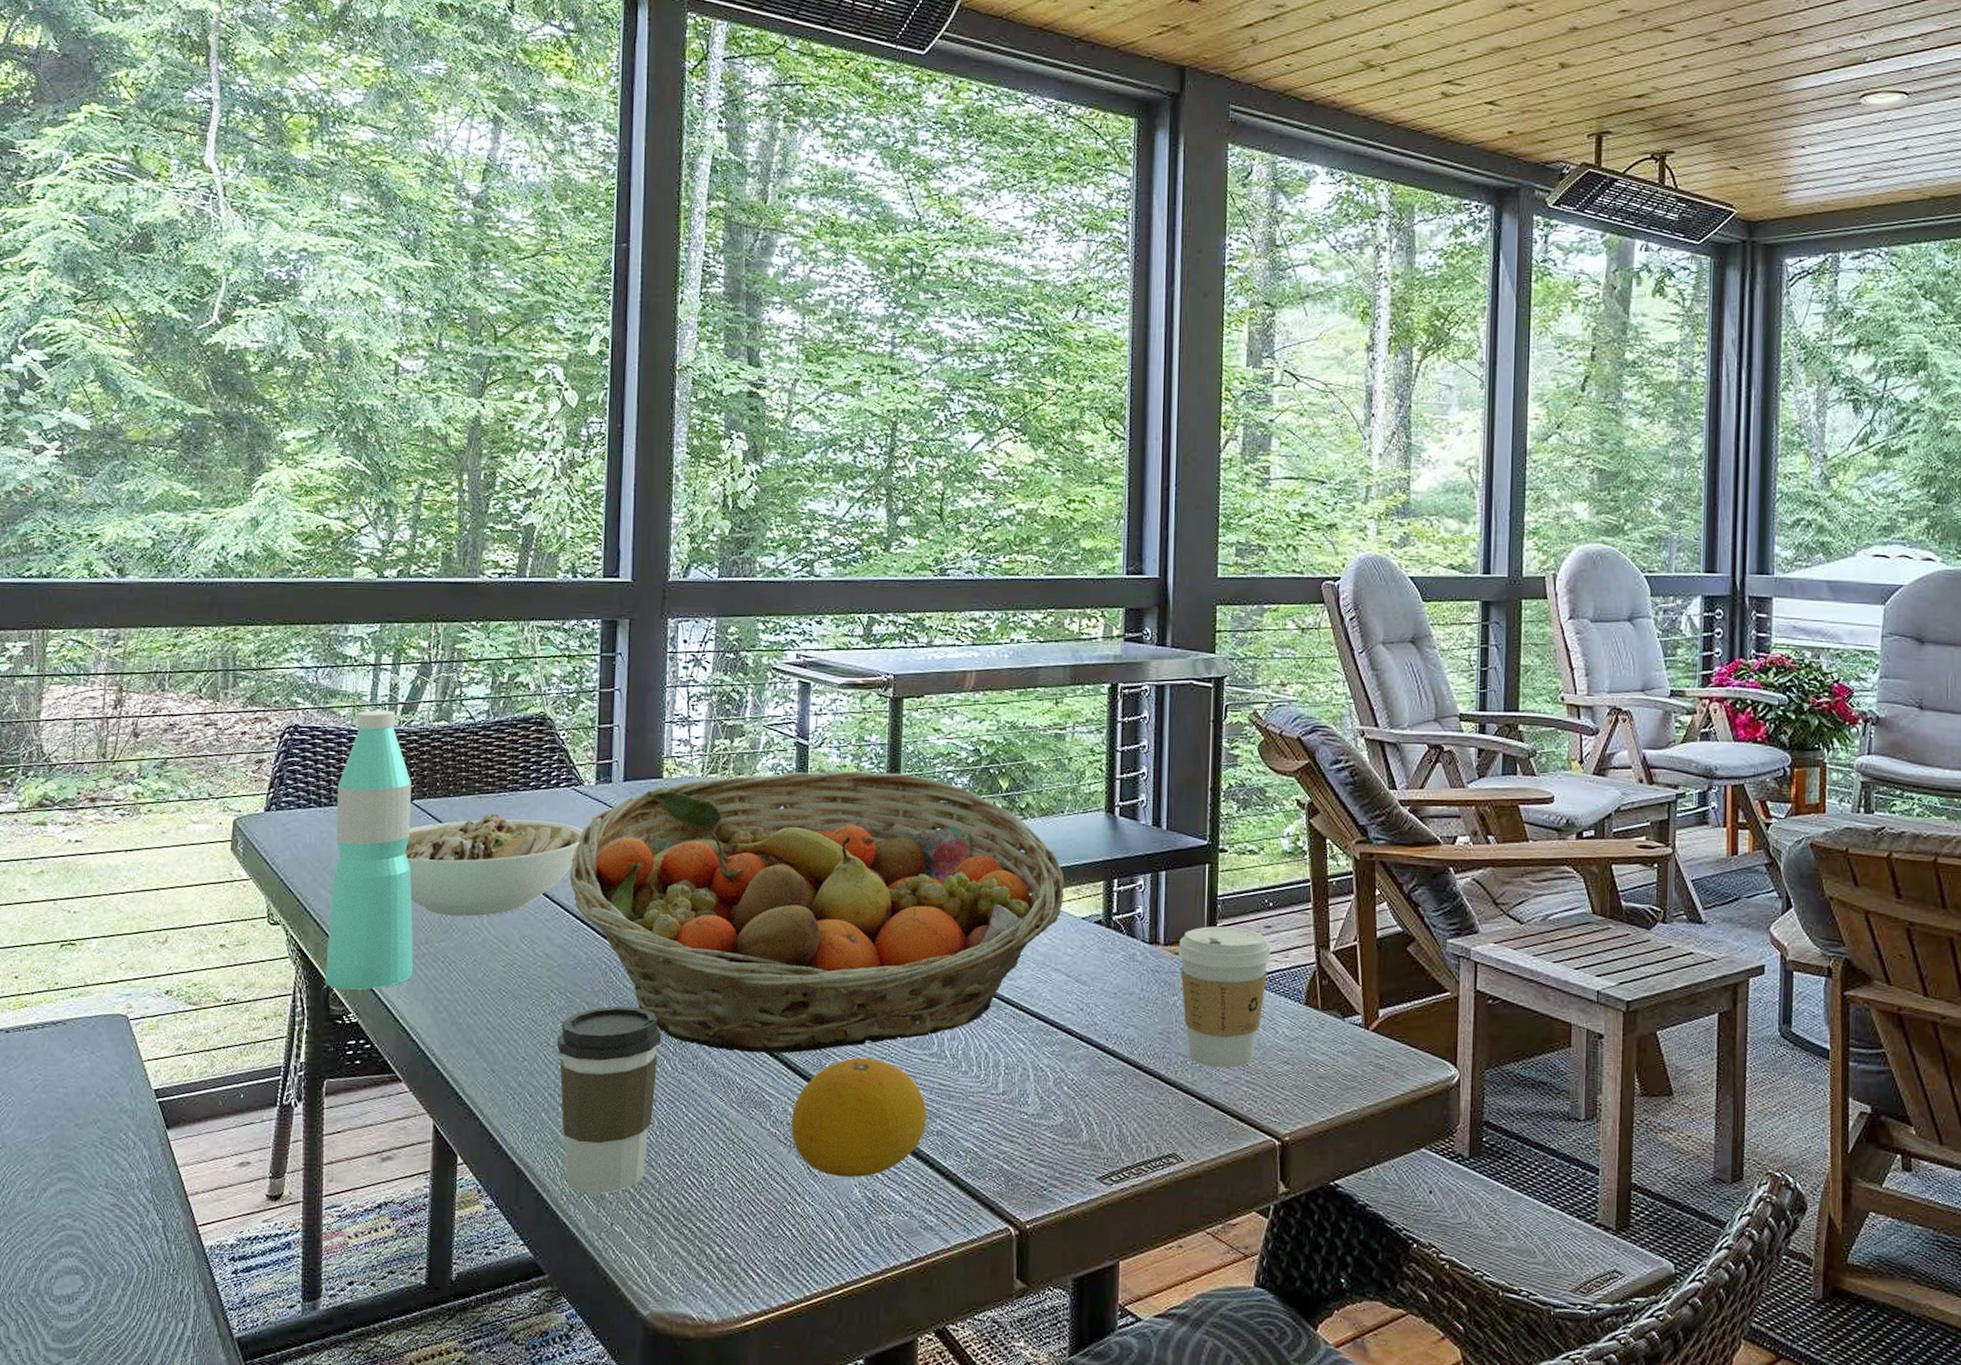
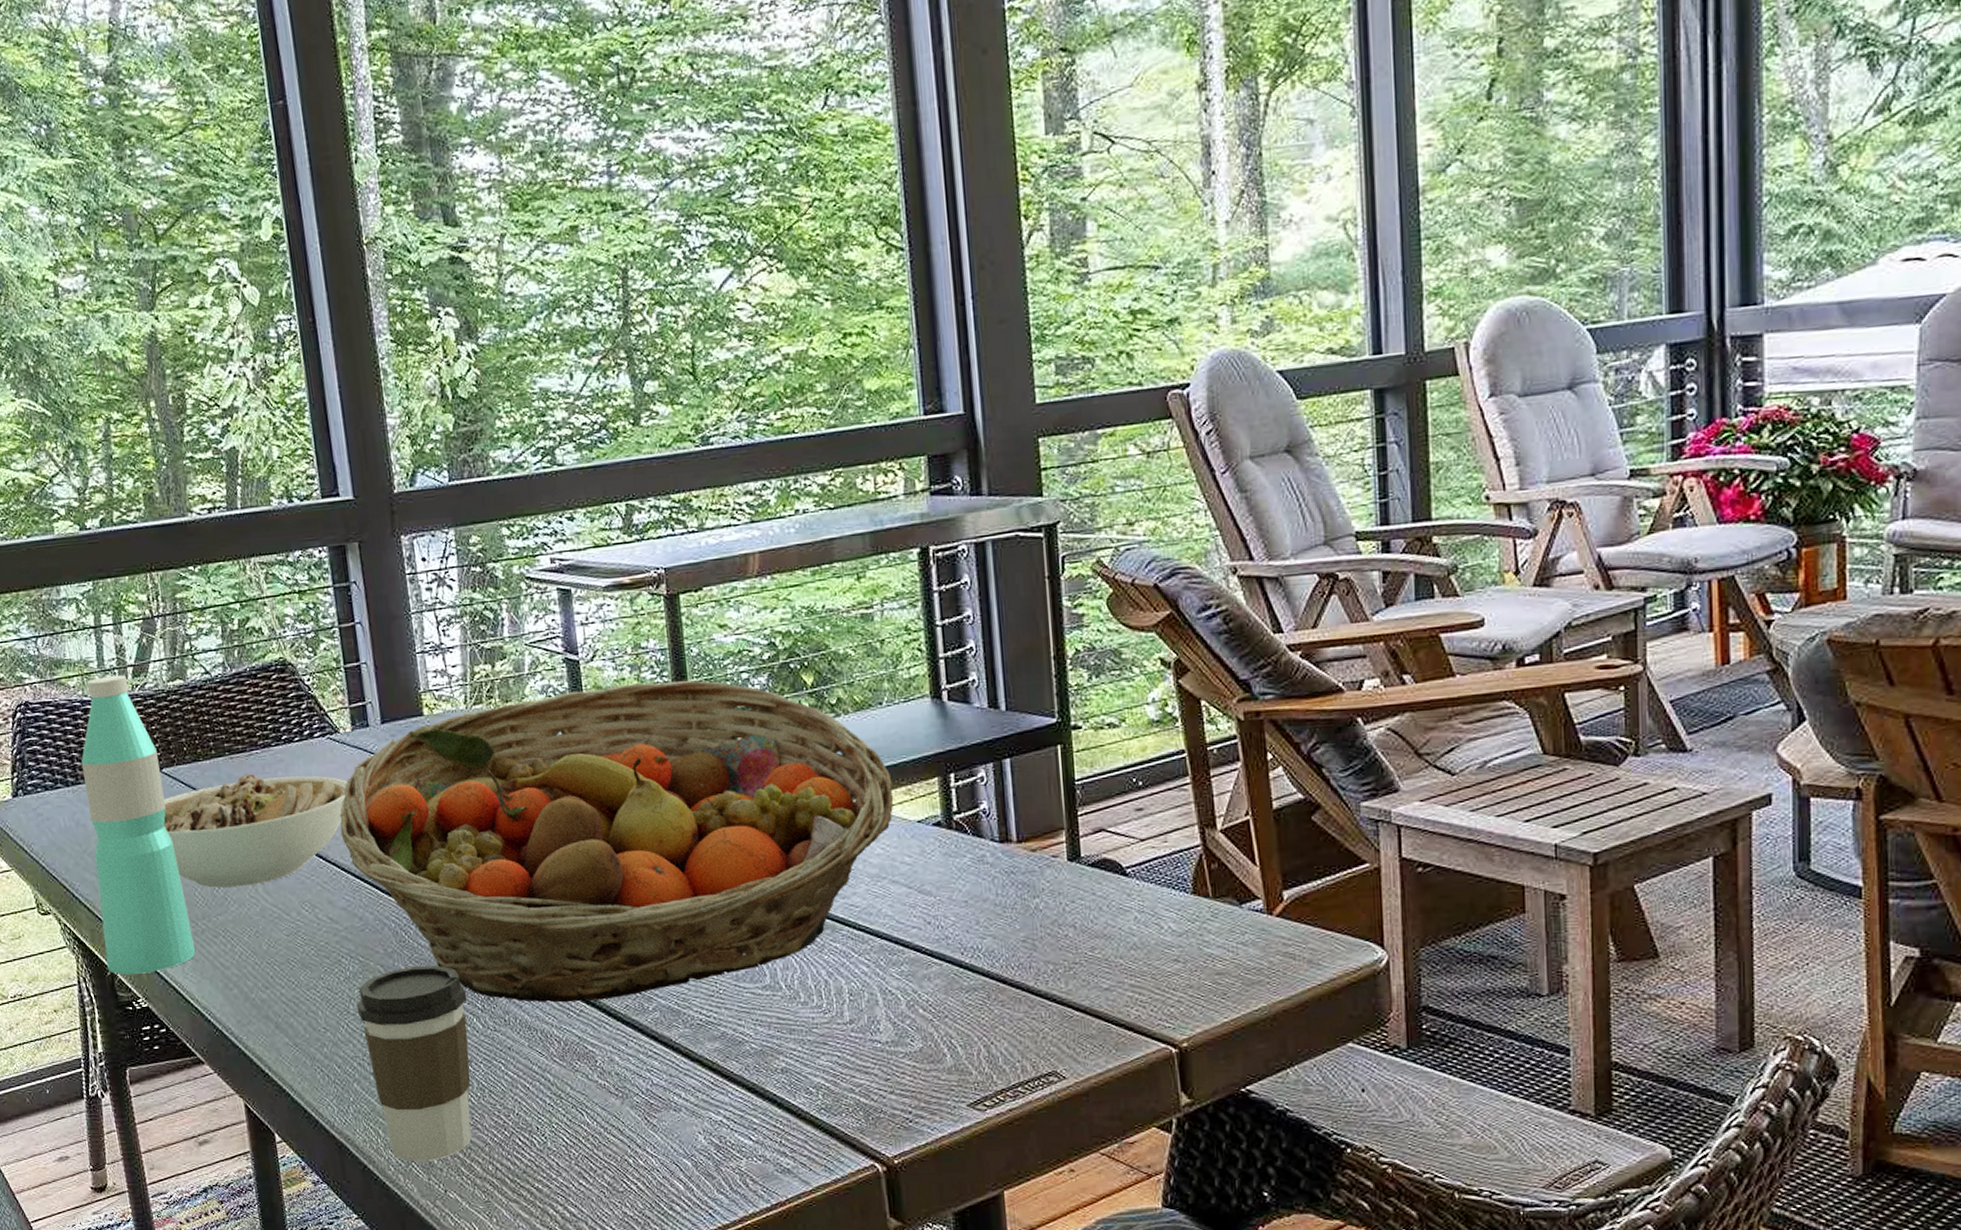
fruit: present [791,1057,927,1177] -> none [619,997,769,1124]
coffee cup: present [1178,926,1271,1069] -> none [1034,813,1146,974]

